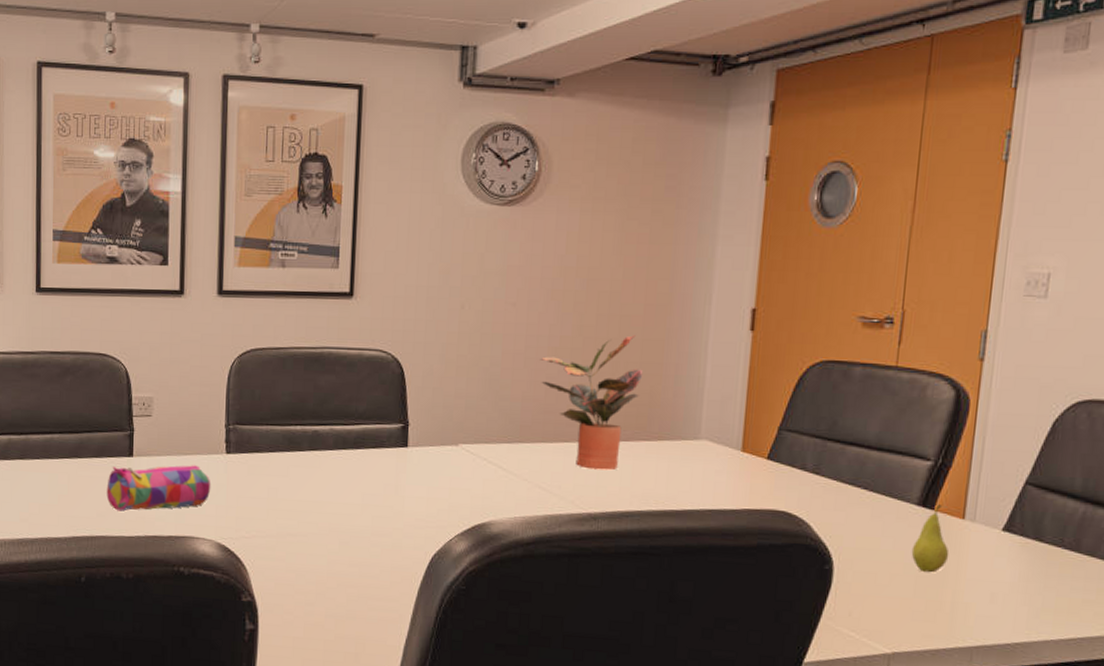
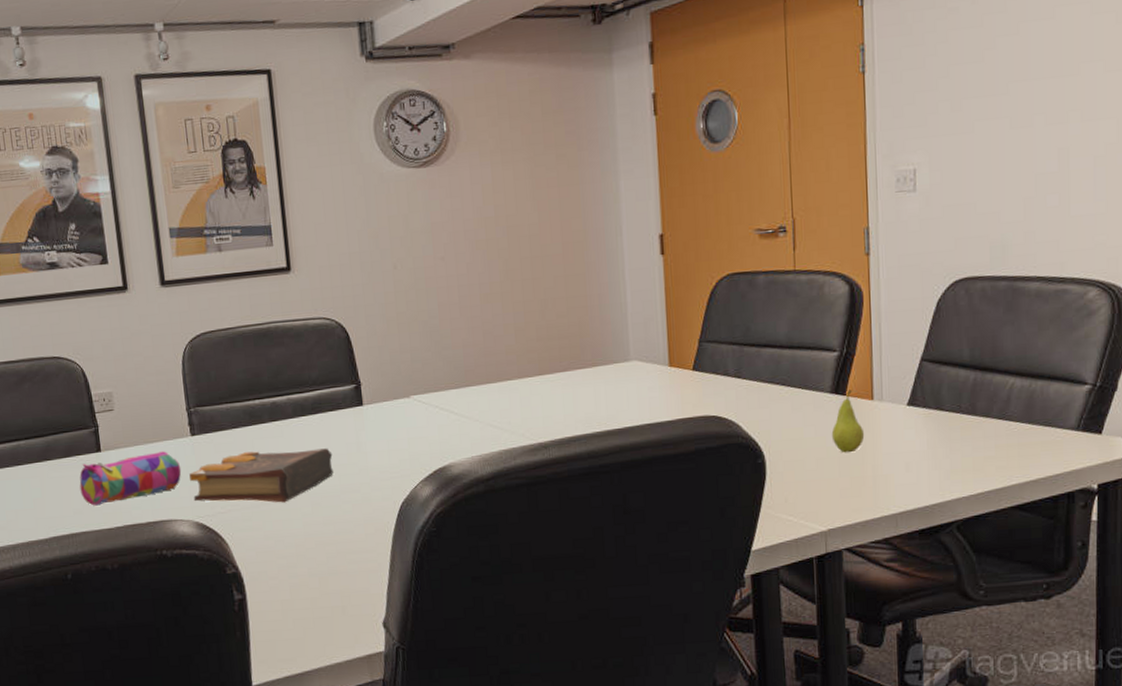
book: none [218,478,369,537] -> present [189,448,333,503]
potted plant: present [540,335,643,471] -> none [474,273,571,403]

